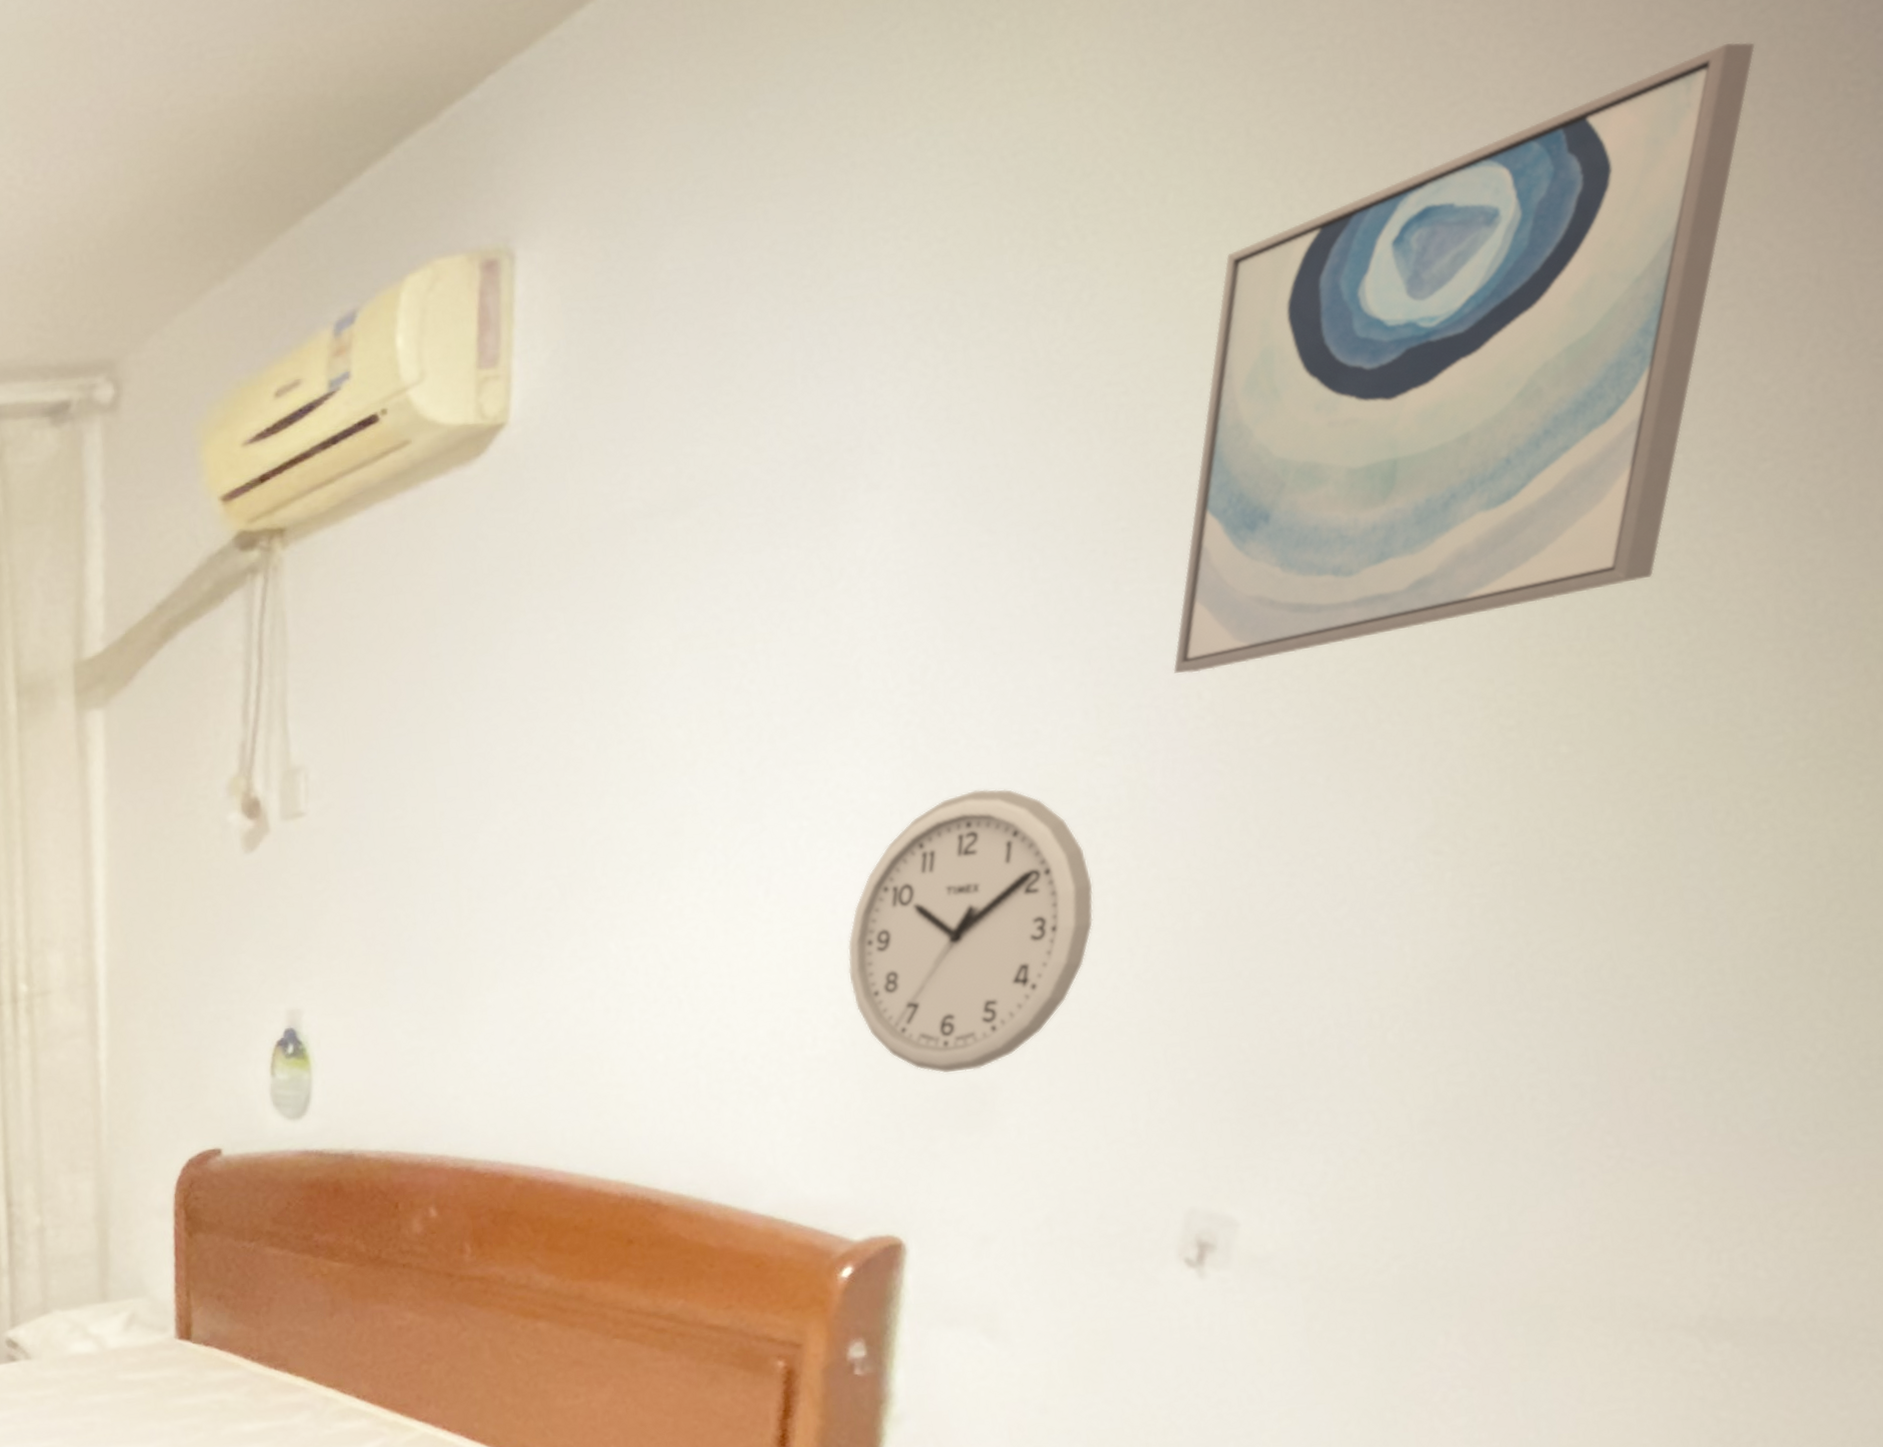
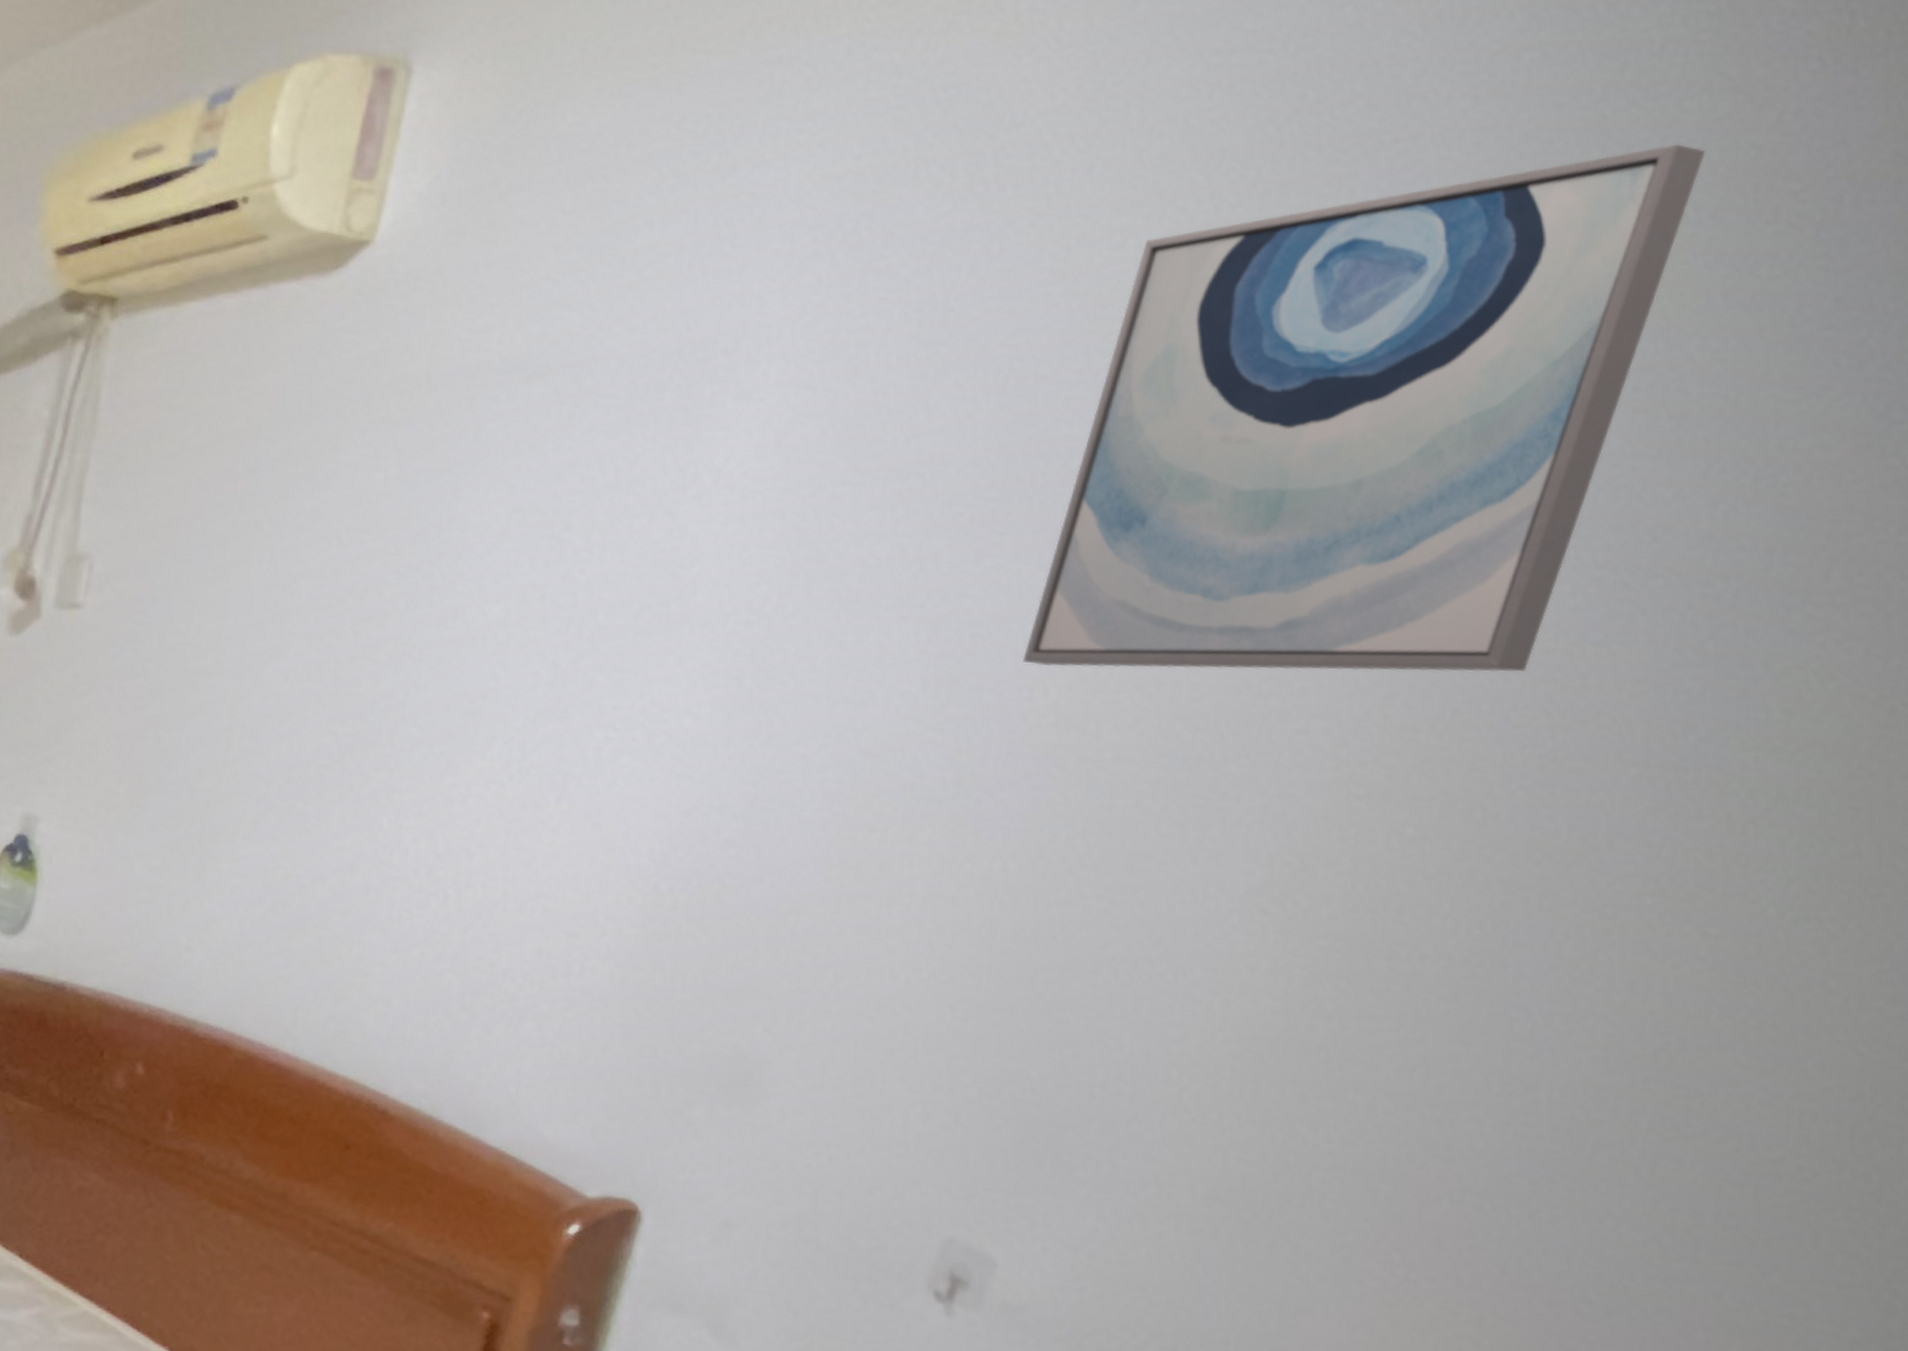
wall clock: present [848,788,1094,1074] -> none [630,738,903,1039]

